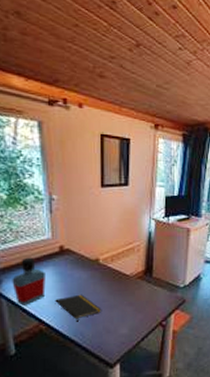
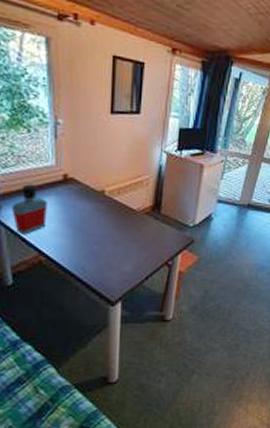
notepad: present [55,294,102,322] -> none [56,226,106,256]

